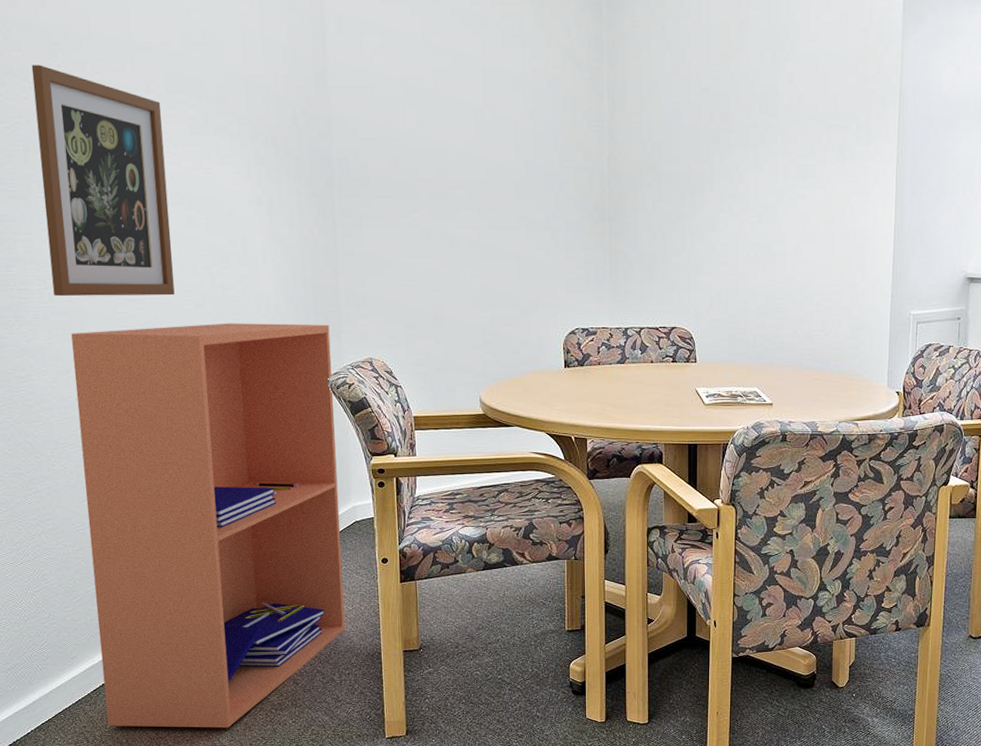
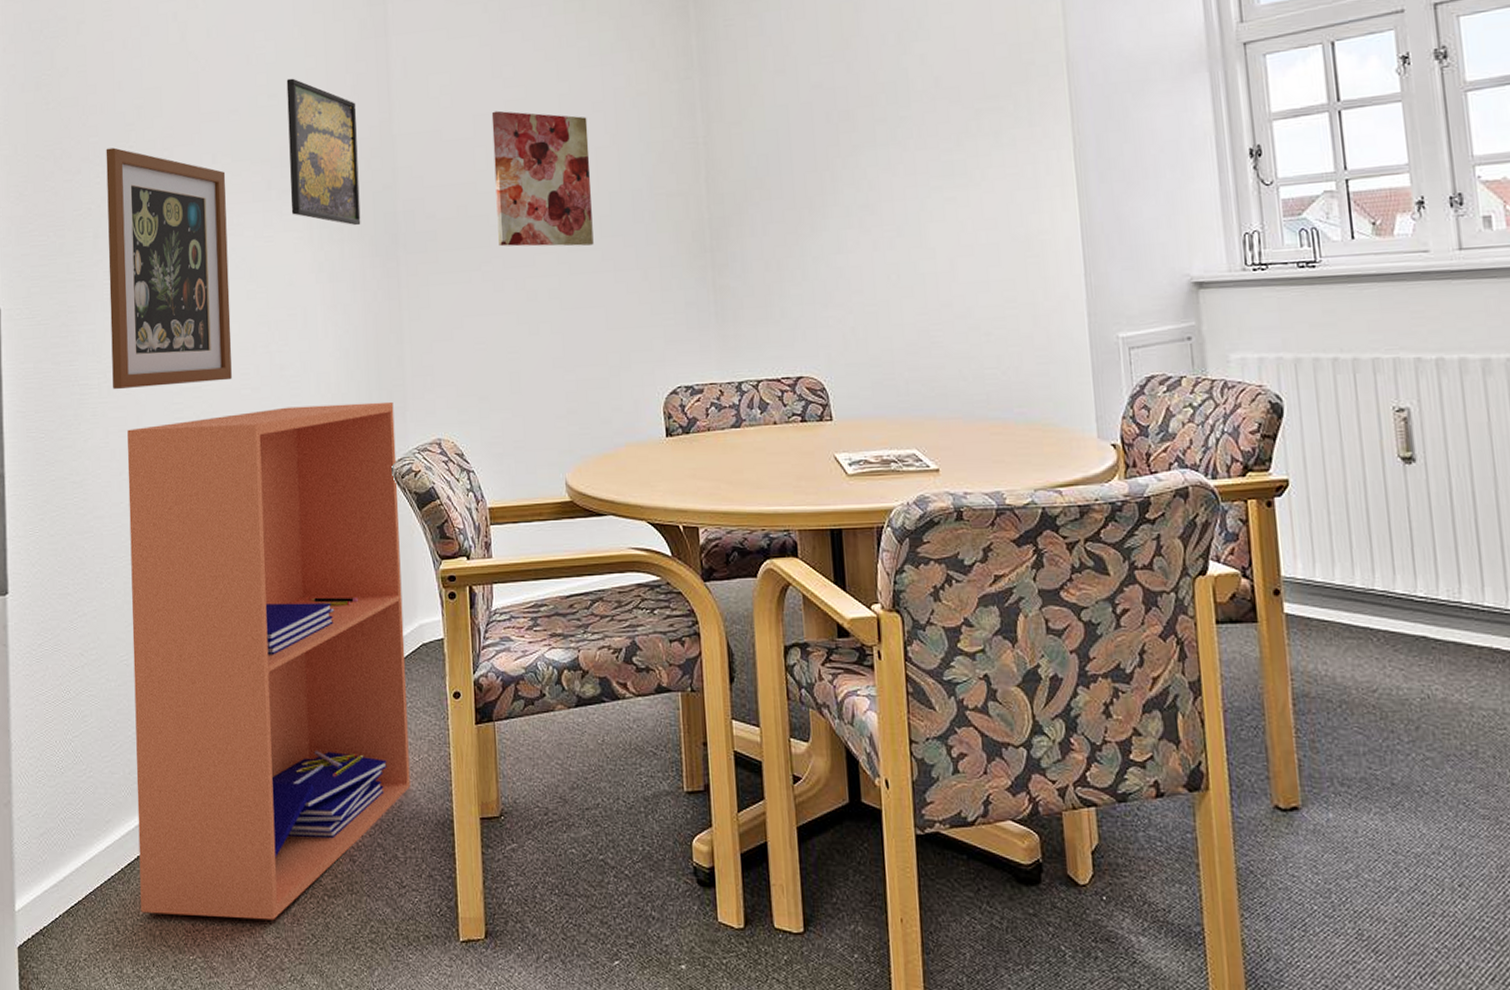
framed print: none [221,19,298,167] -> present [286,78,361,226]
wall art: none [421,76,510,205] -> present [491,110,594,247]

